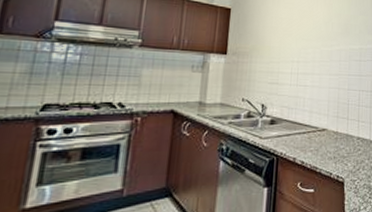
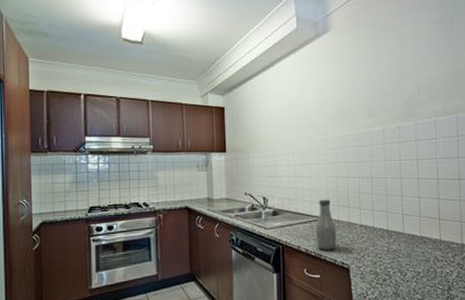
bottle: none [312,110,335,162] -> present [315,199,337,250]

